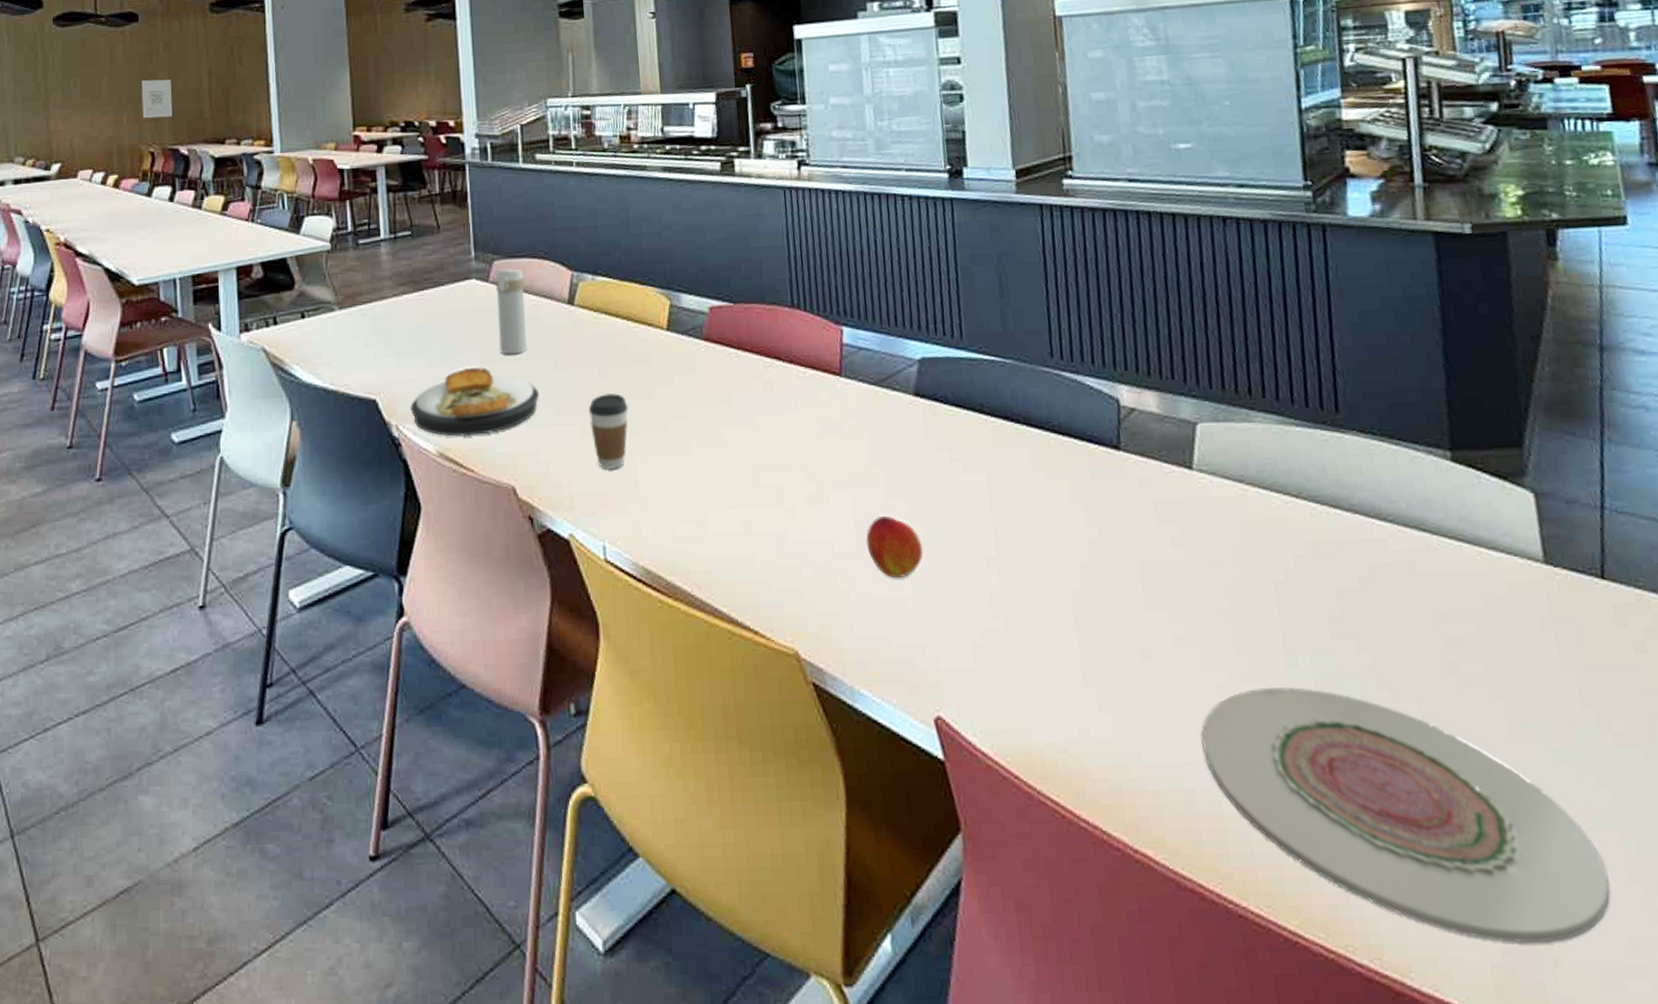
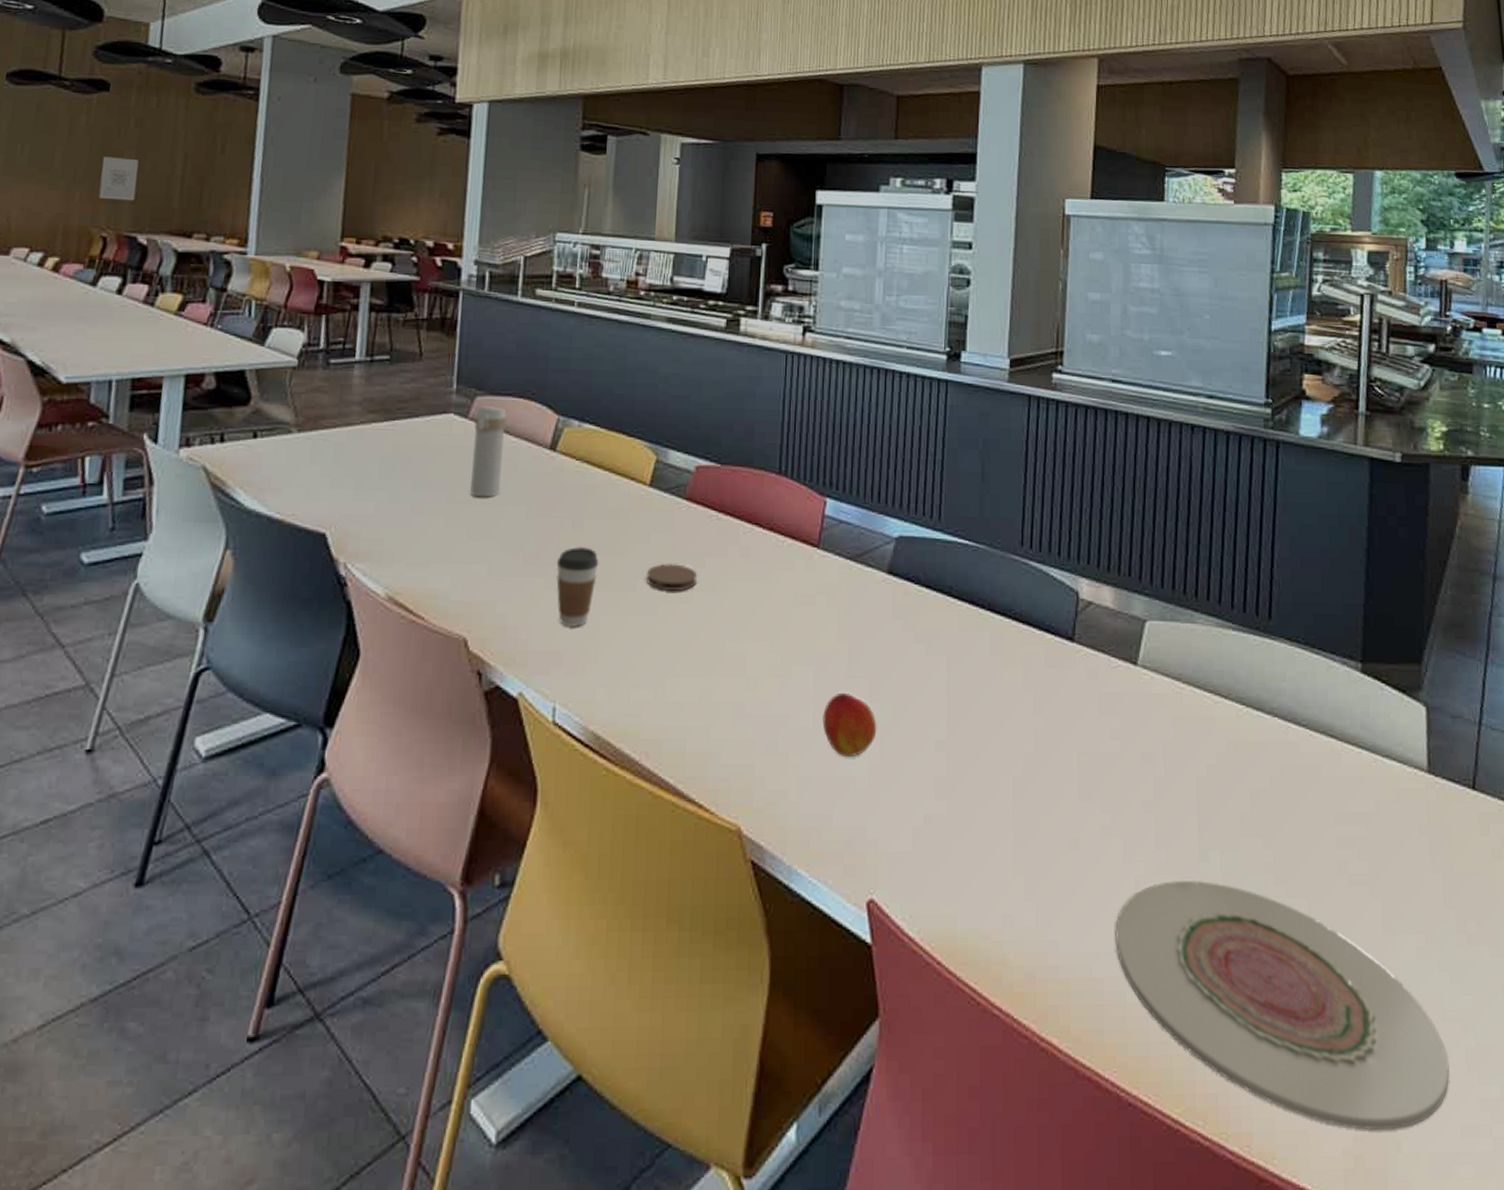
plate: present [410,367,539,437] -> none [362,507,506,582]
coaster: none [675,402,725,429] -> present [647,564,698,592]

